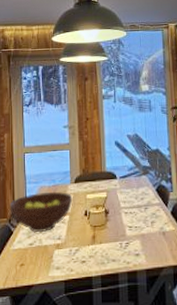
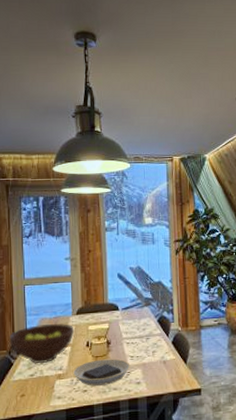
plate: none [72,229,129,257] -> present [73,358,131,386]

